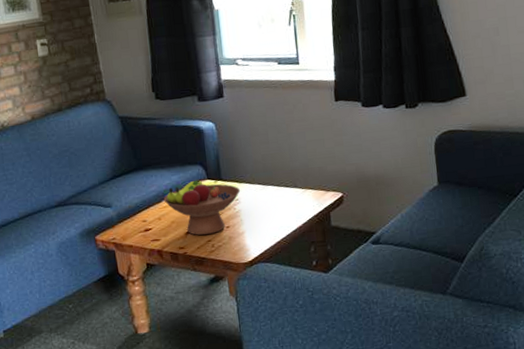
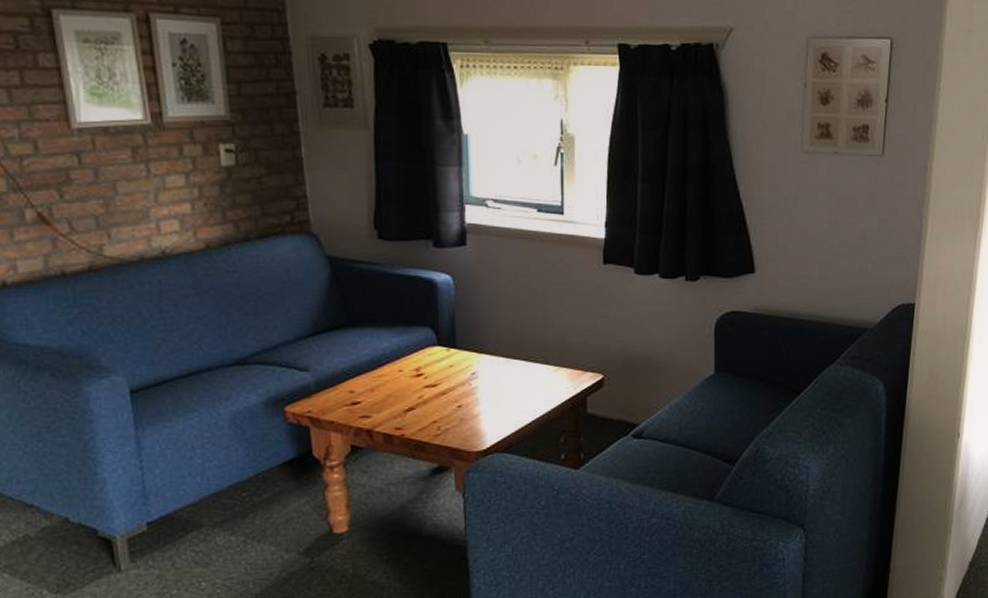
fruit bowl: present [163,180,241,236] -> none [379,345,479,415]

